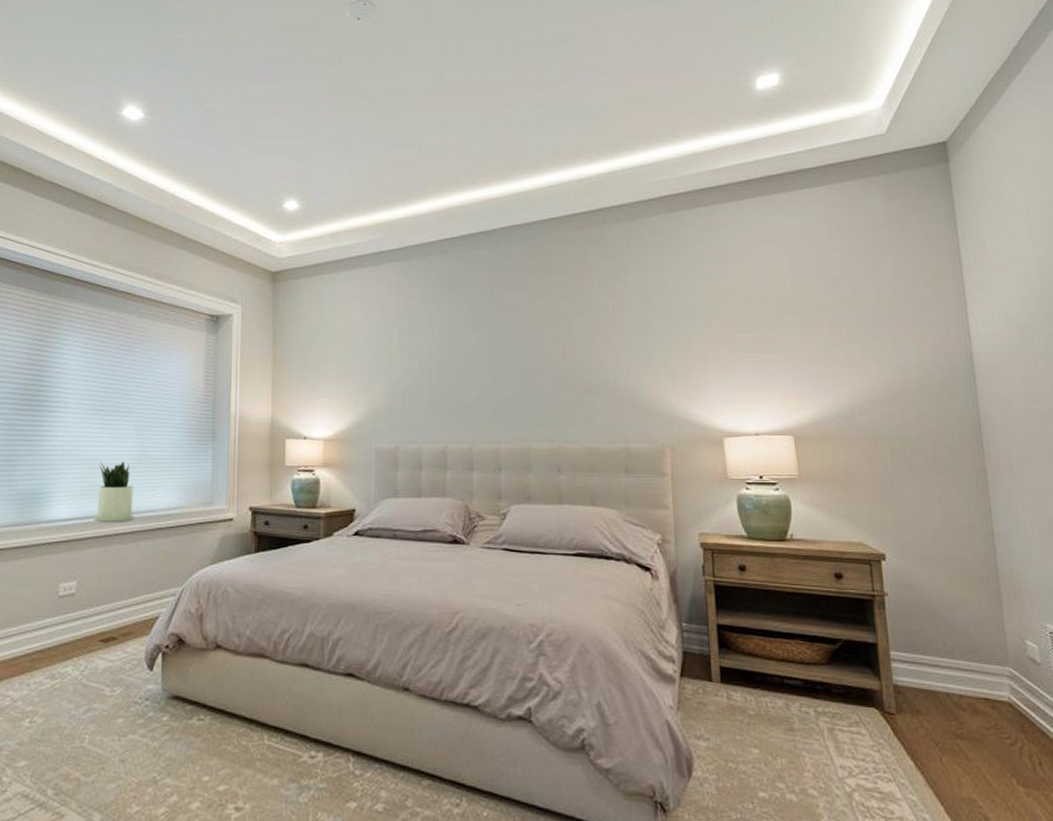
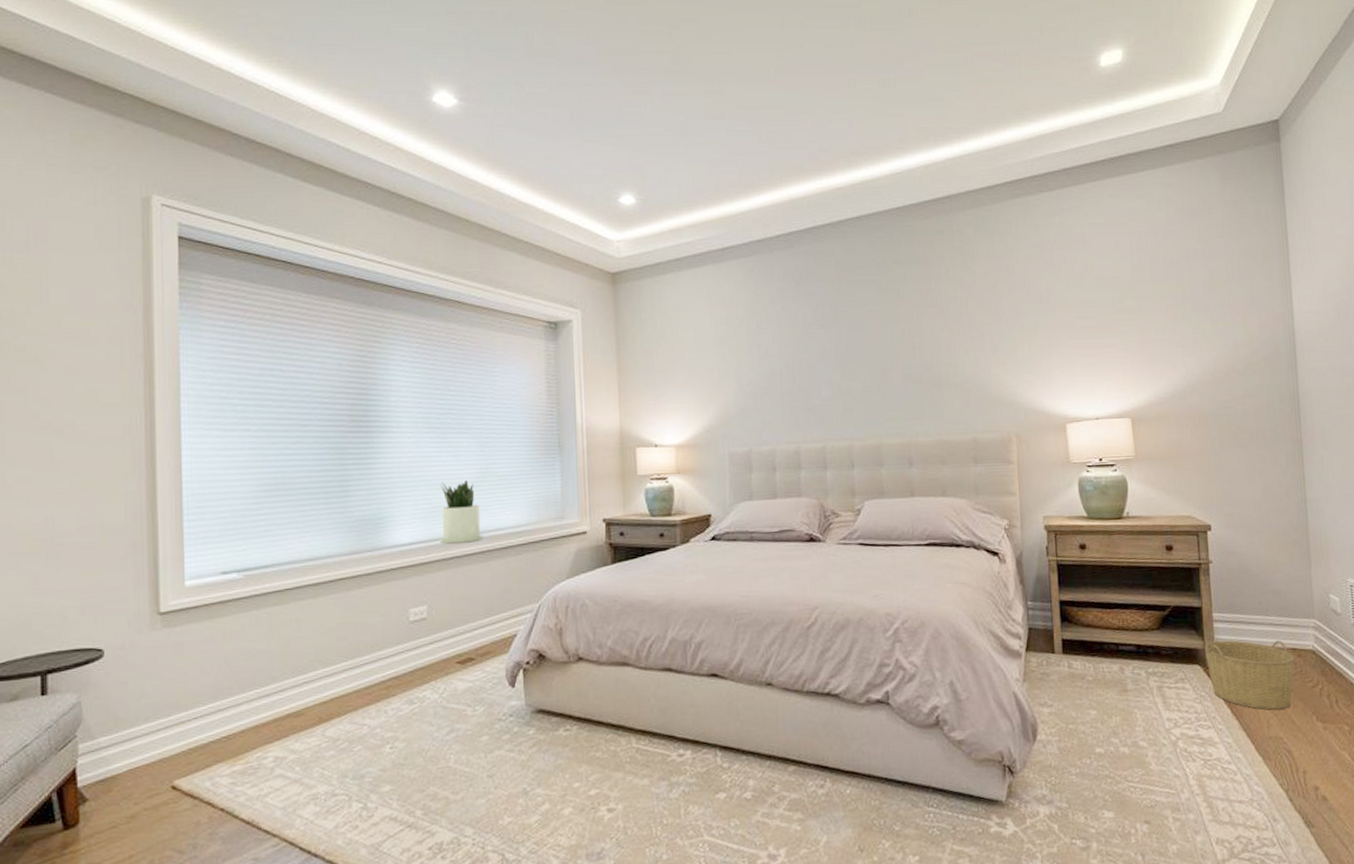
basket: none [881,682,988,767] -> present [1204,640,1295,710]

